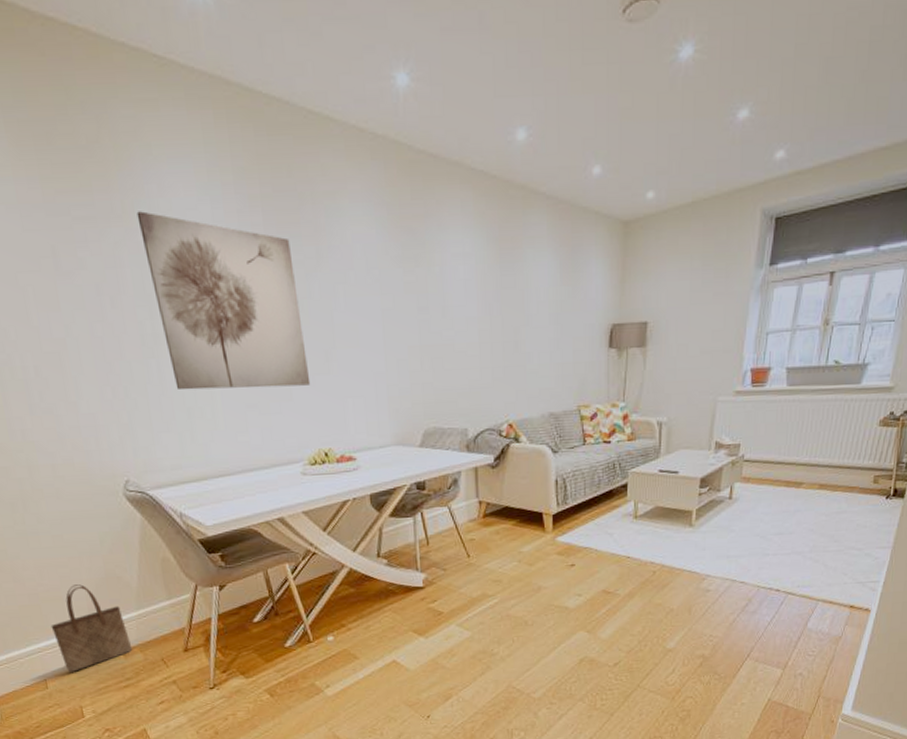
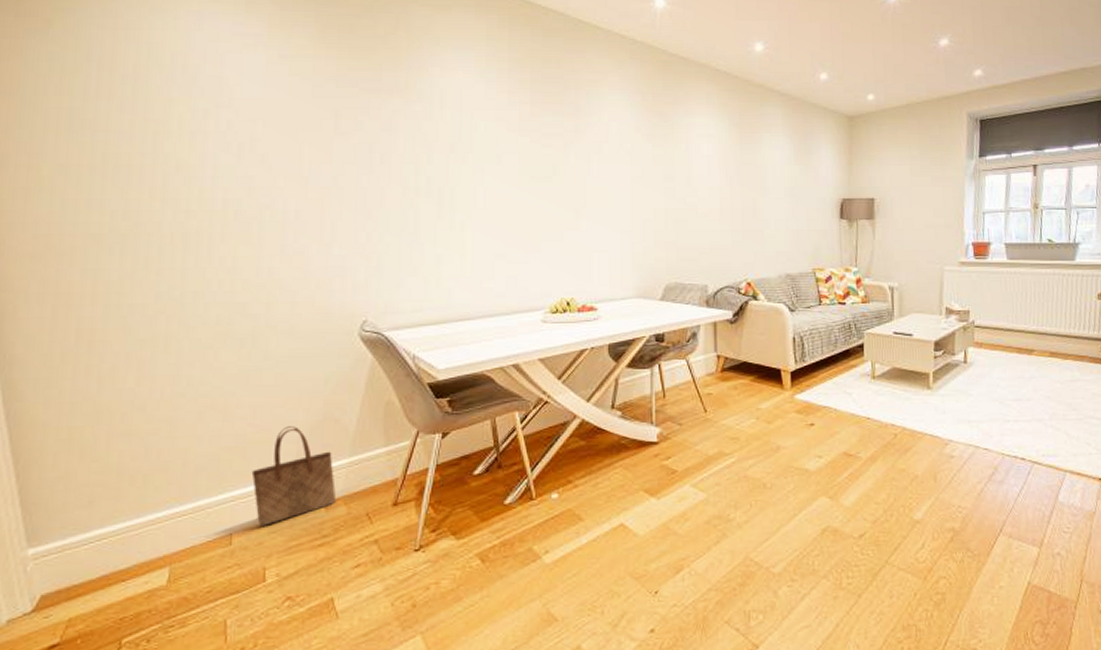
wall art: present [137,211,311,390] -> none [418,87,559,239]

